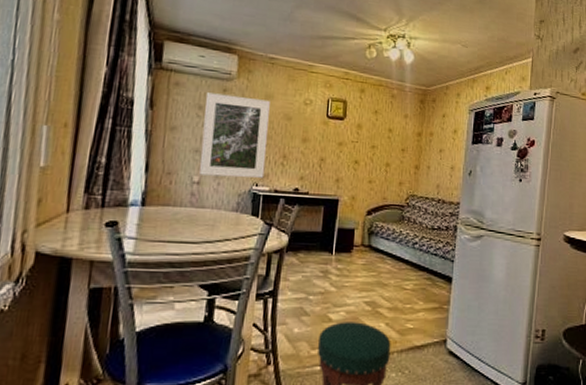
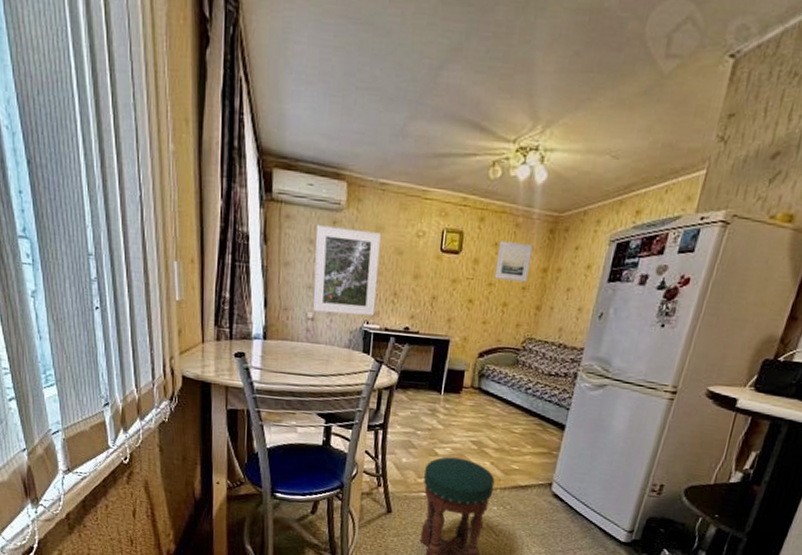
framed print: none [376,109,407,144] -> present [494,241,533,282]

